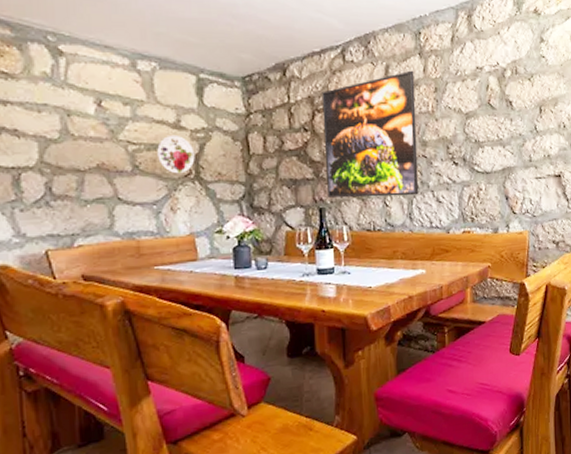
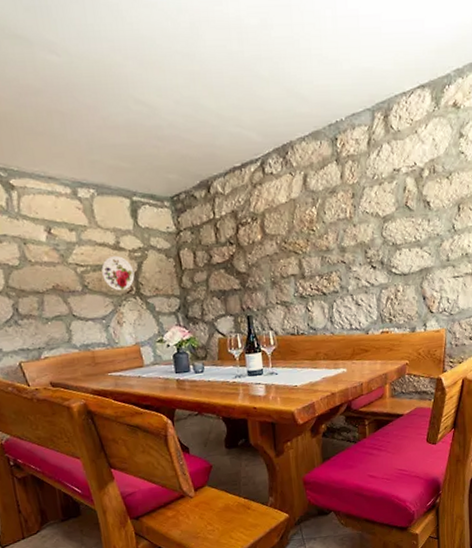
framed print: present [322,70,419,198] -> none [244,177,339,306]

